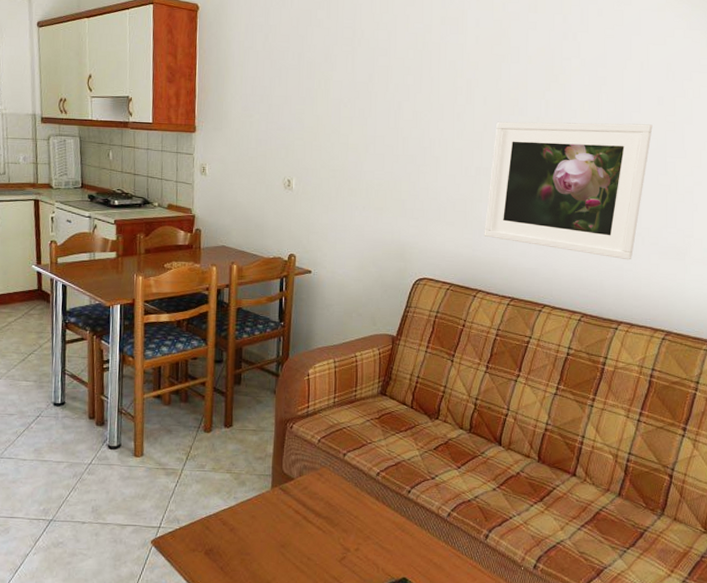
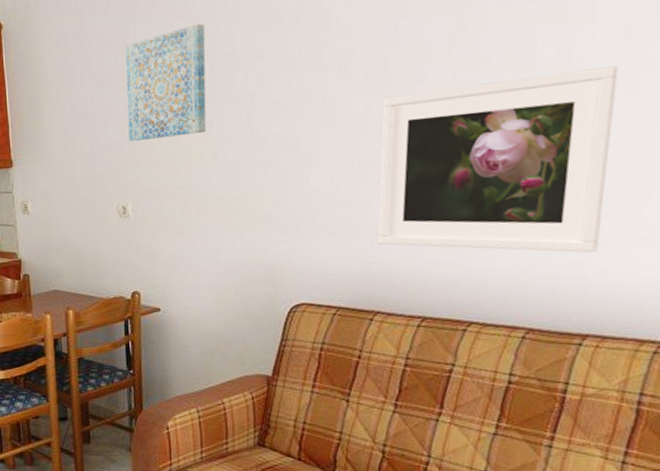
wall art: none [299,37,368,128] -> present [125,23,207,142]

